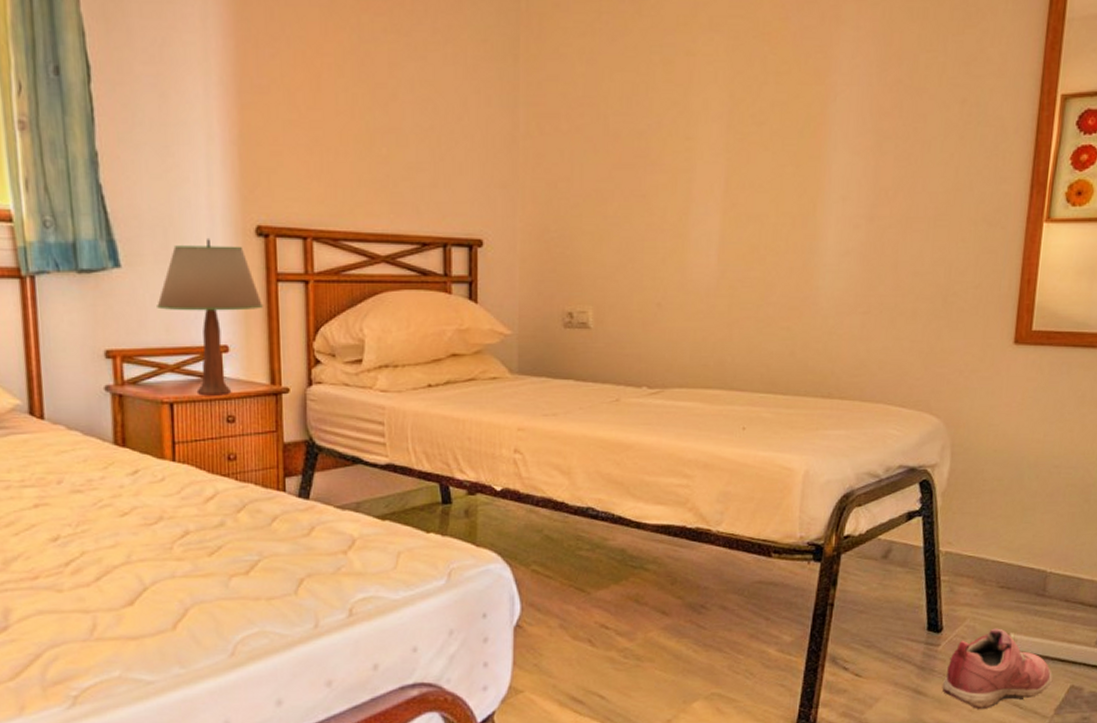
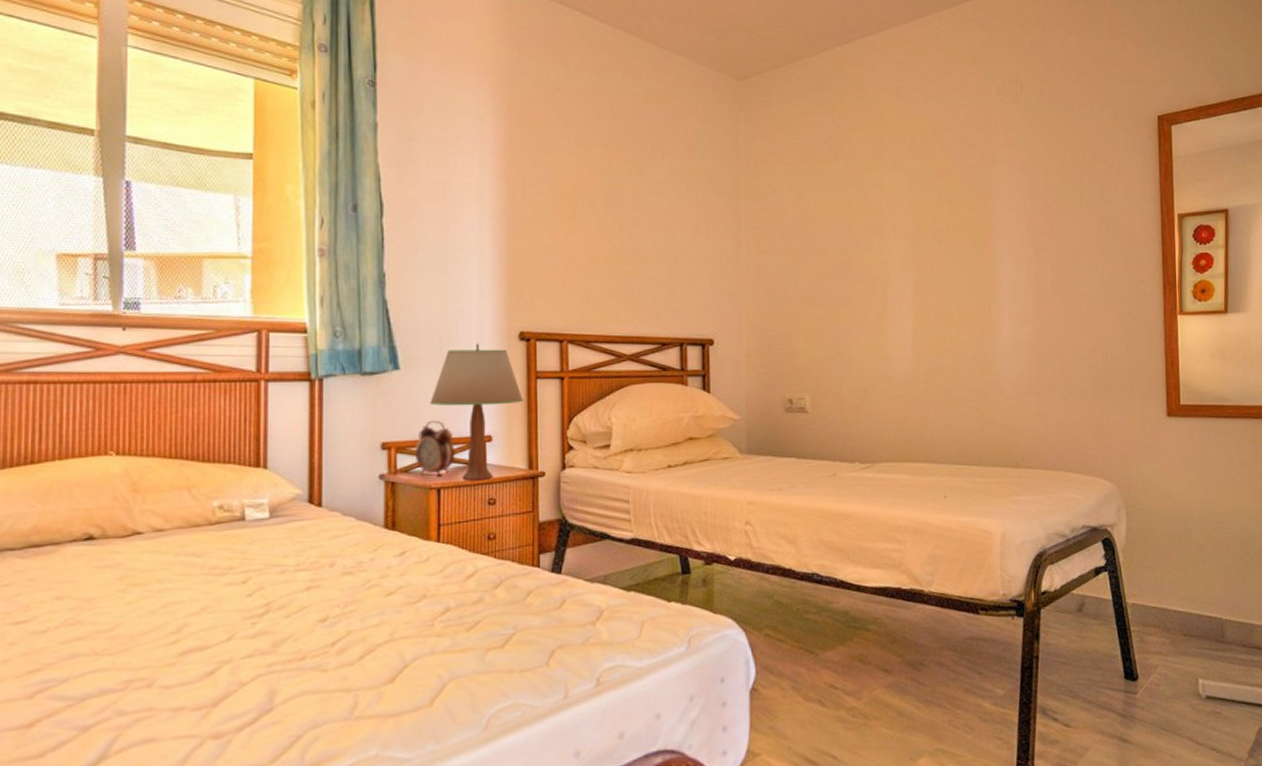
alarm clock: none [143,326,189,390] -> present [416,420,456,477]
shoe: present [942,628,1053,709] -> none [1144,674,1243,755]

